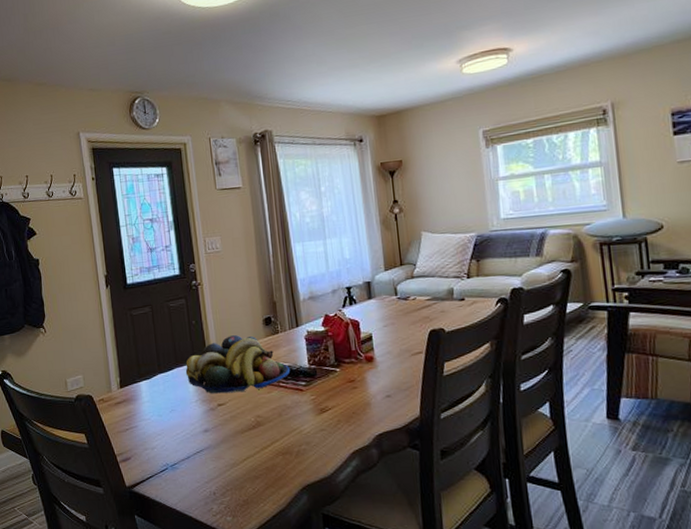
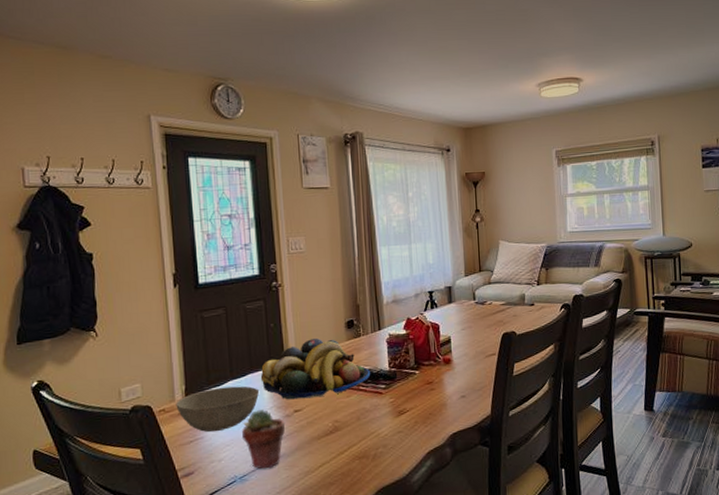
bowl: none [112,379,185,422] -> present [176,386,259,432]
potted succulent: none [171,403,210,459] -> present [242,410,285,470]

